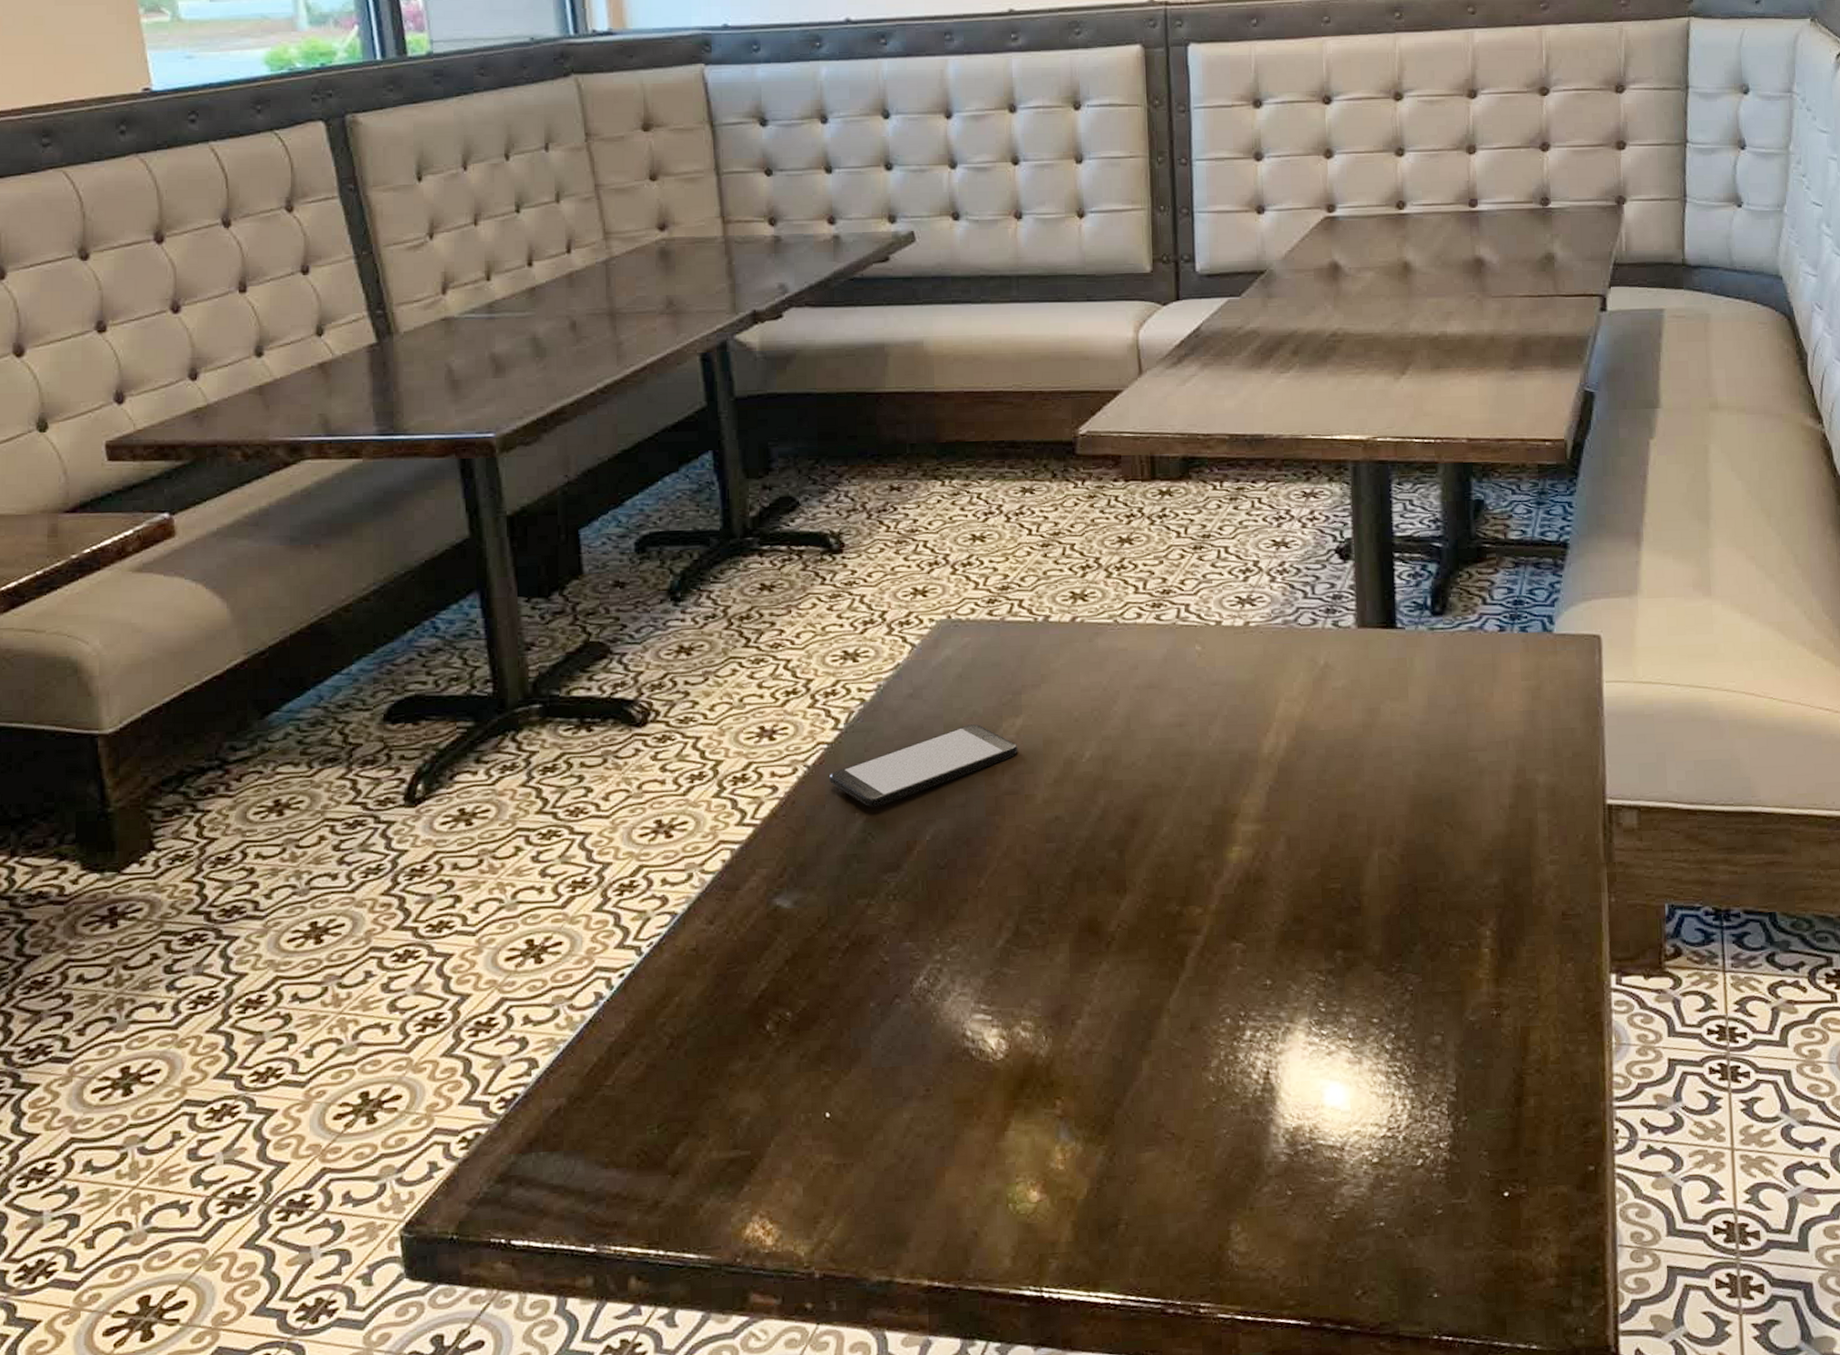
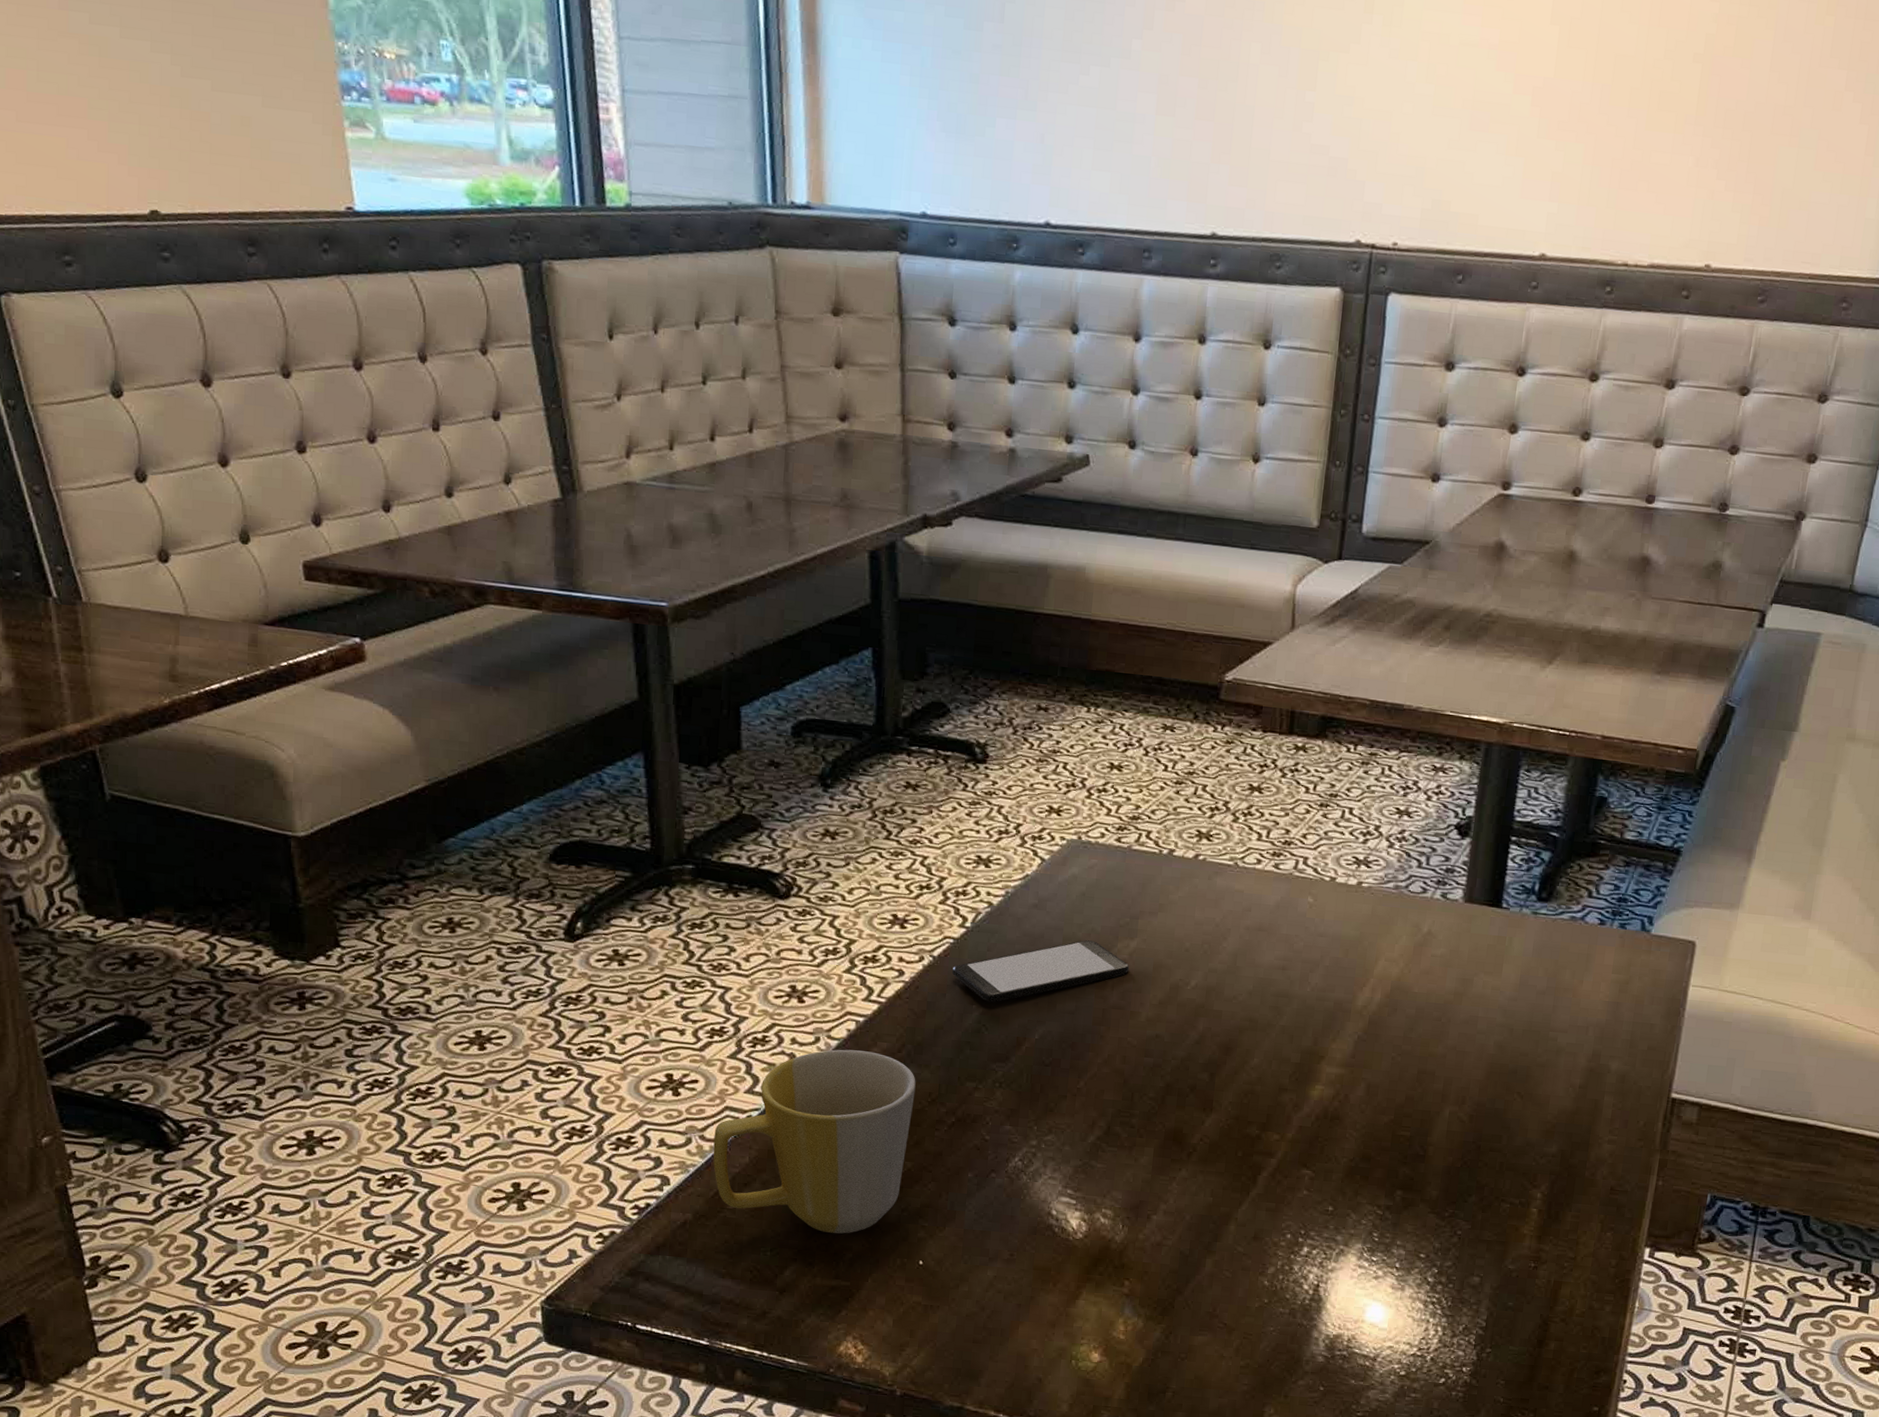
mug: none [584,881,803,1096] -> present [713,1049,916,1234]

